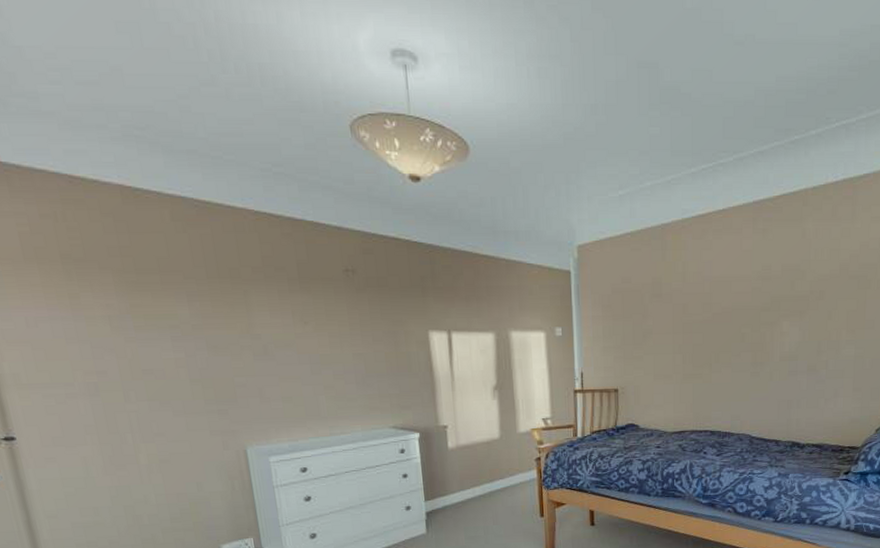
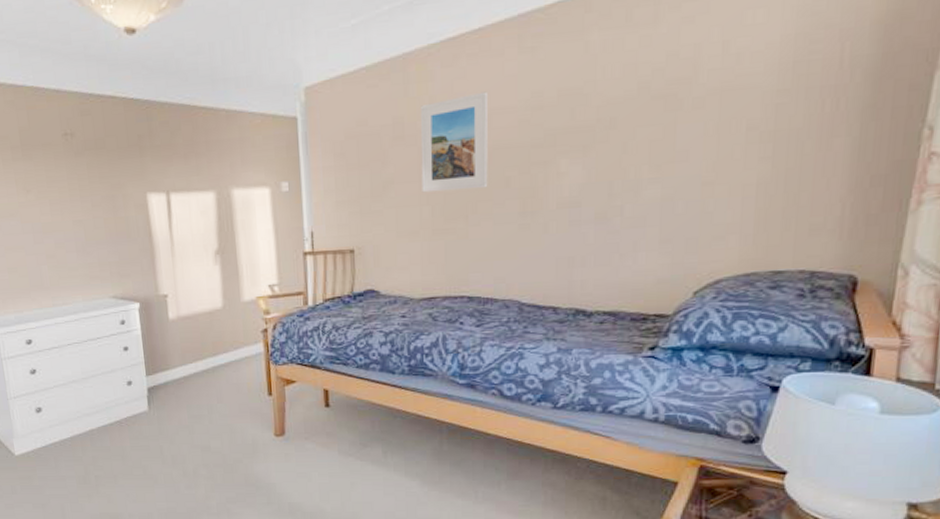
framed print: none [675,262,730,343] -> present [420,91,489,193]

